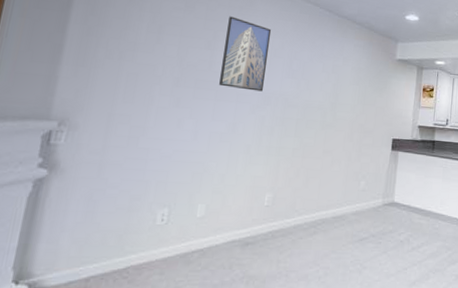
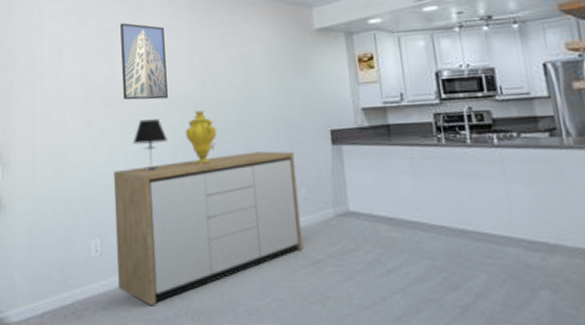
sideboard: none [178,147,362,272] -> present [113,151,304,306]
table lamp: none [220,106,255,153] -> present [132,119,168,171]
decorative urn: none [272,106,302,153] -> present [185,110,218,165]

